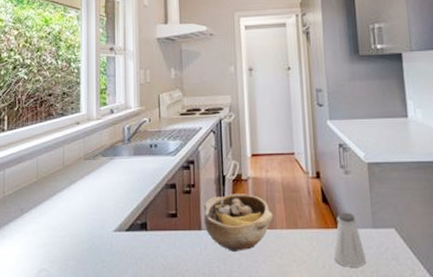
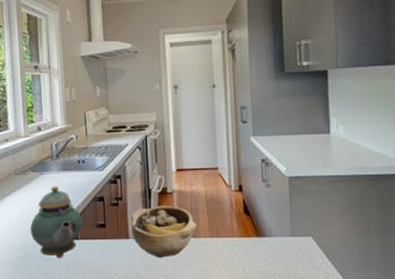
teapot: none [97,172,153,252] -> present [30,186,83,259]
saltshaker: present [333,212,367,267] -> none [253,222,284,271]

